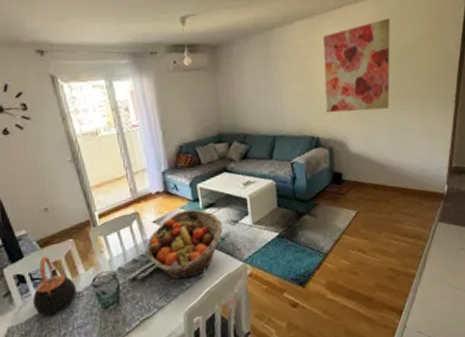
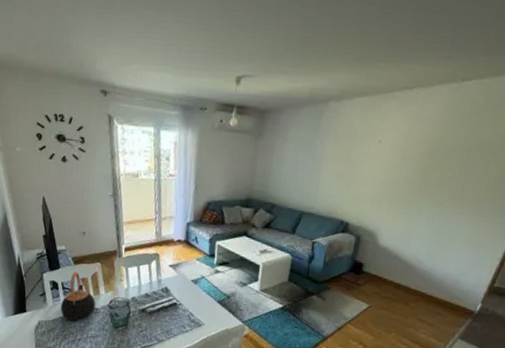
fruit basket: present [145,209,224,280] -> none [157,262,232,324]
wall art: present [323,18,391,113] -> none [364,108,468,208]

